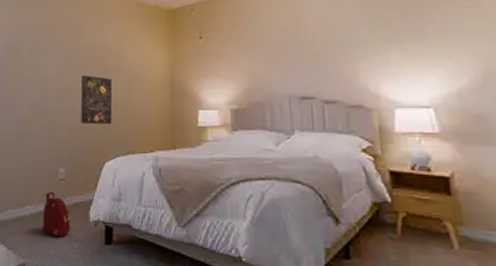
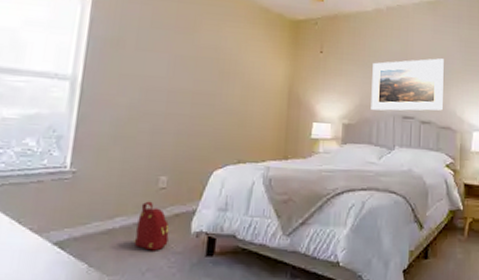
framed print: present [81,75,113,124] -> none [190,78,228,131]
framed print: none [259,28,352,92] -> present [371,58,444,111]

